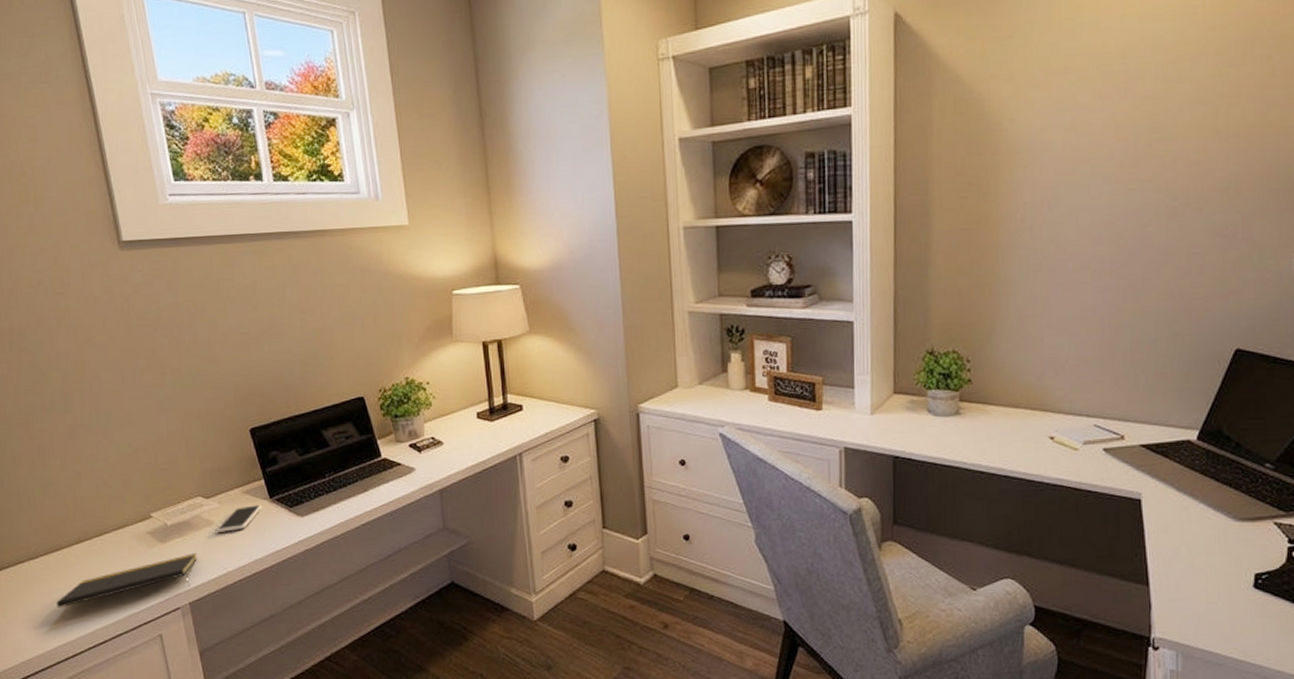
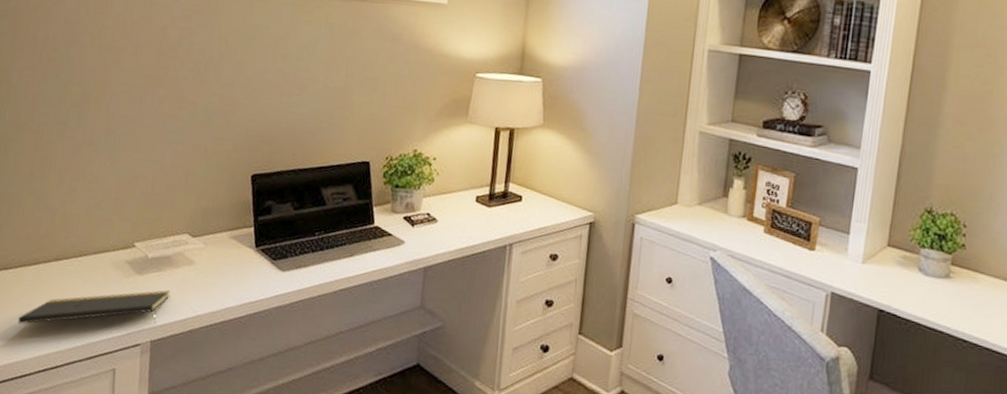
smartphone: present [216,505,263,532] -> none [195,251,247,275]

